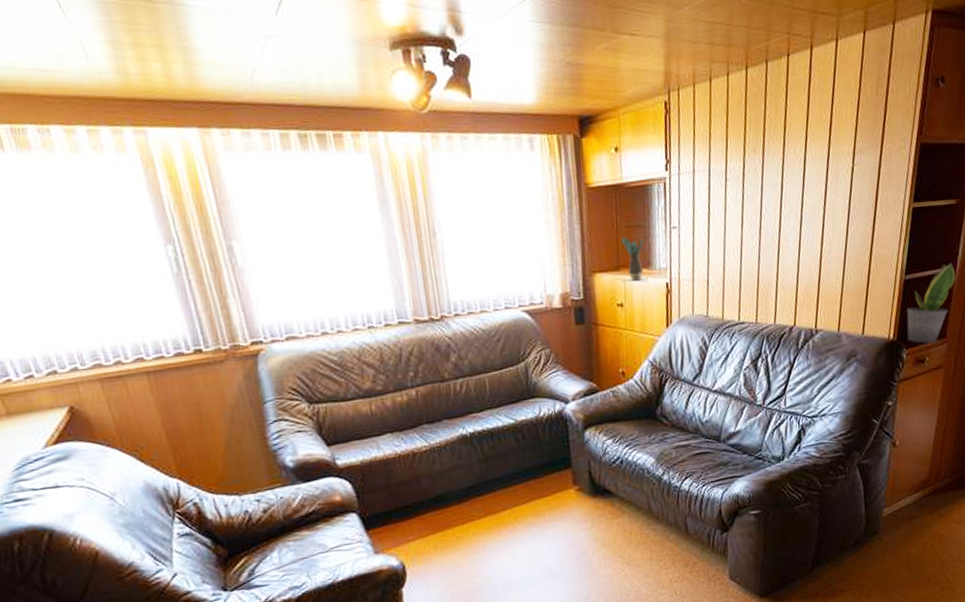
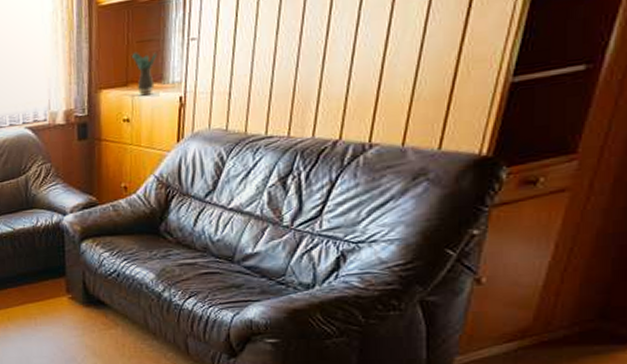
potted plant: present [906,263,955,344] -> none [511,59,599,161]

